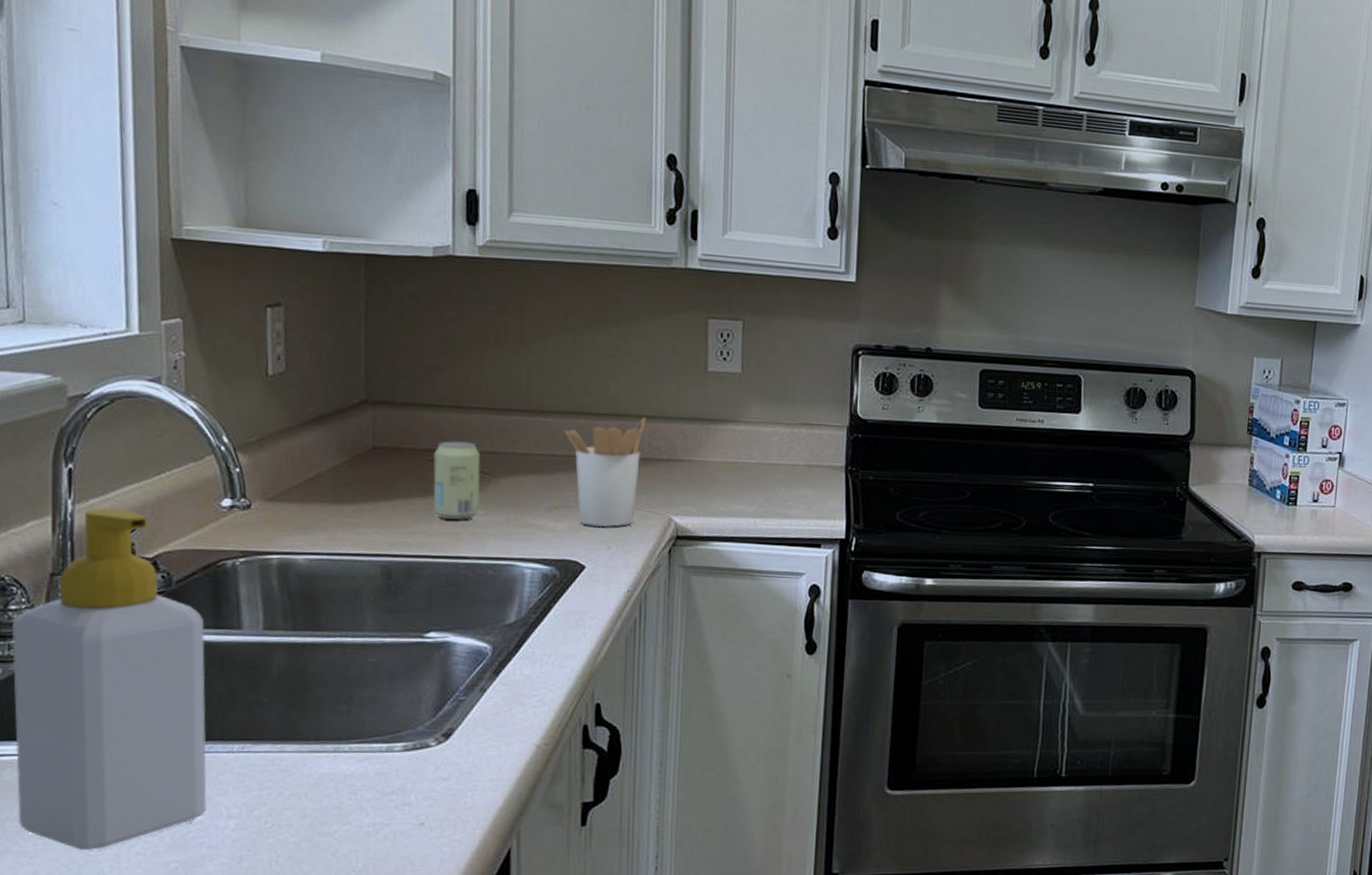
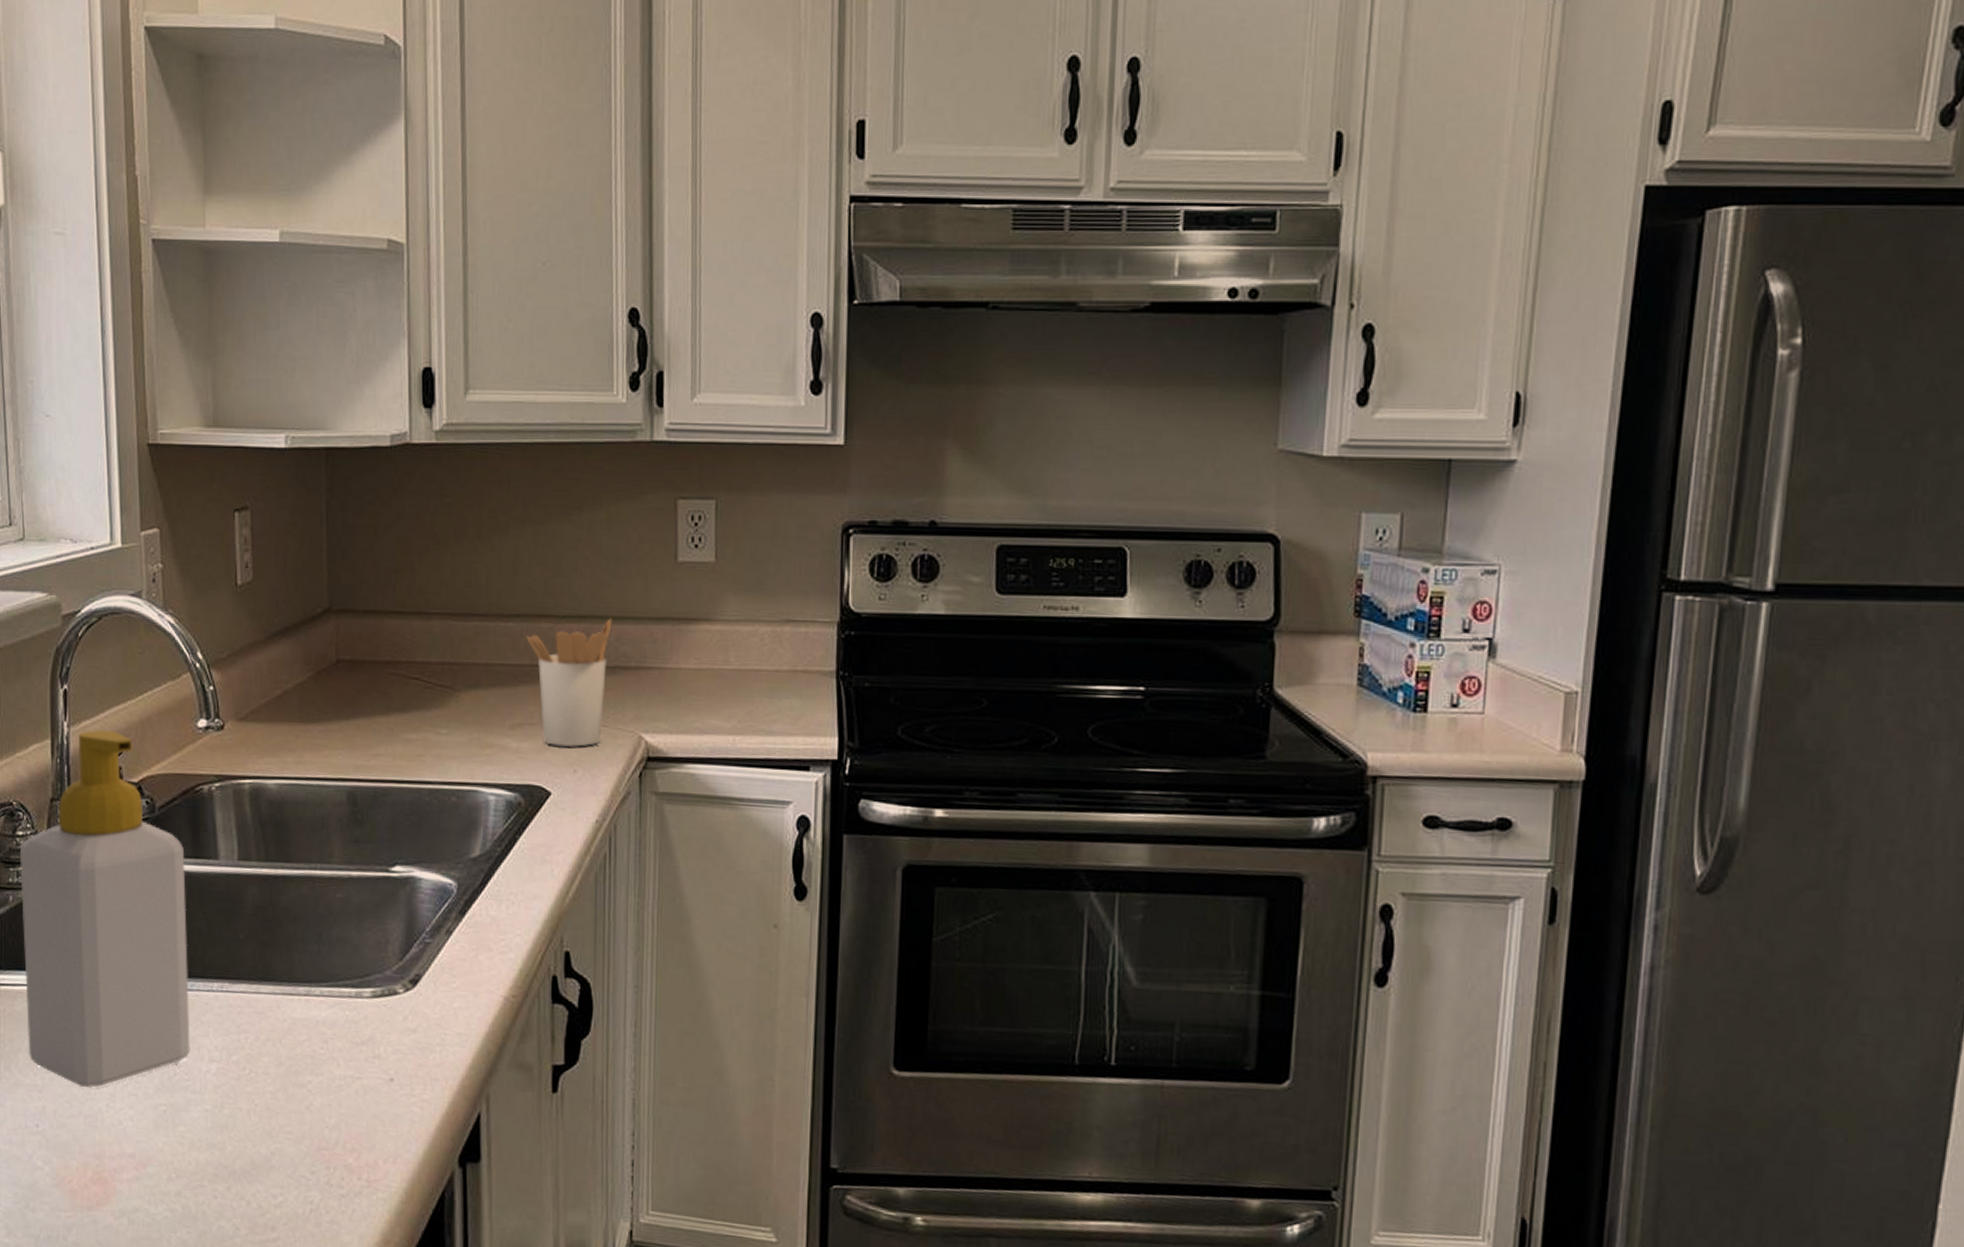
beverage can: present [432,441,481,520] -> none [394,651,443,740]

